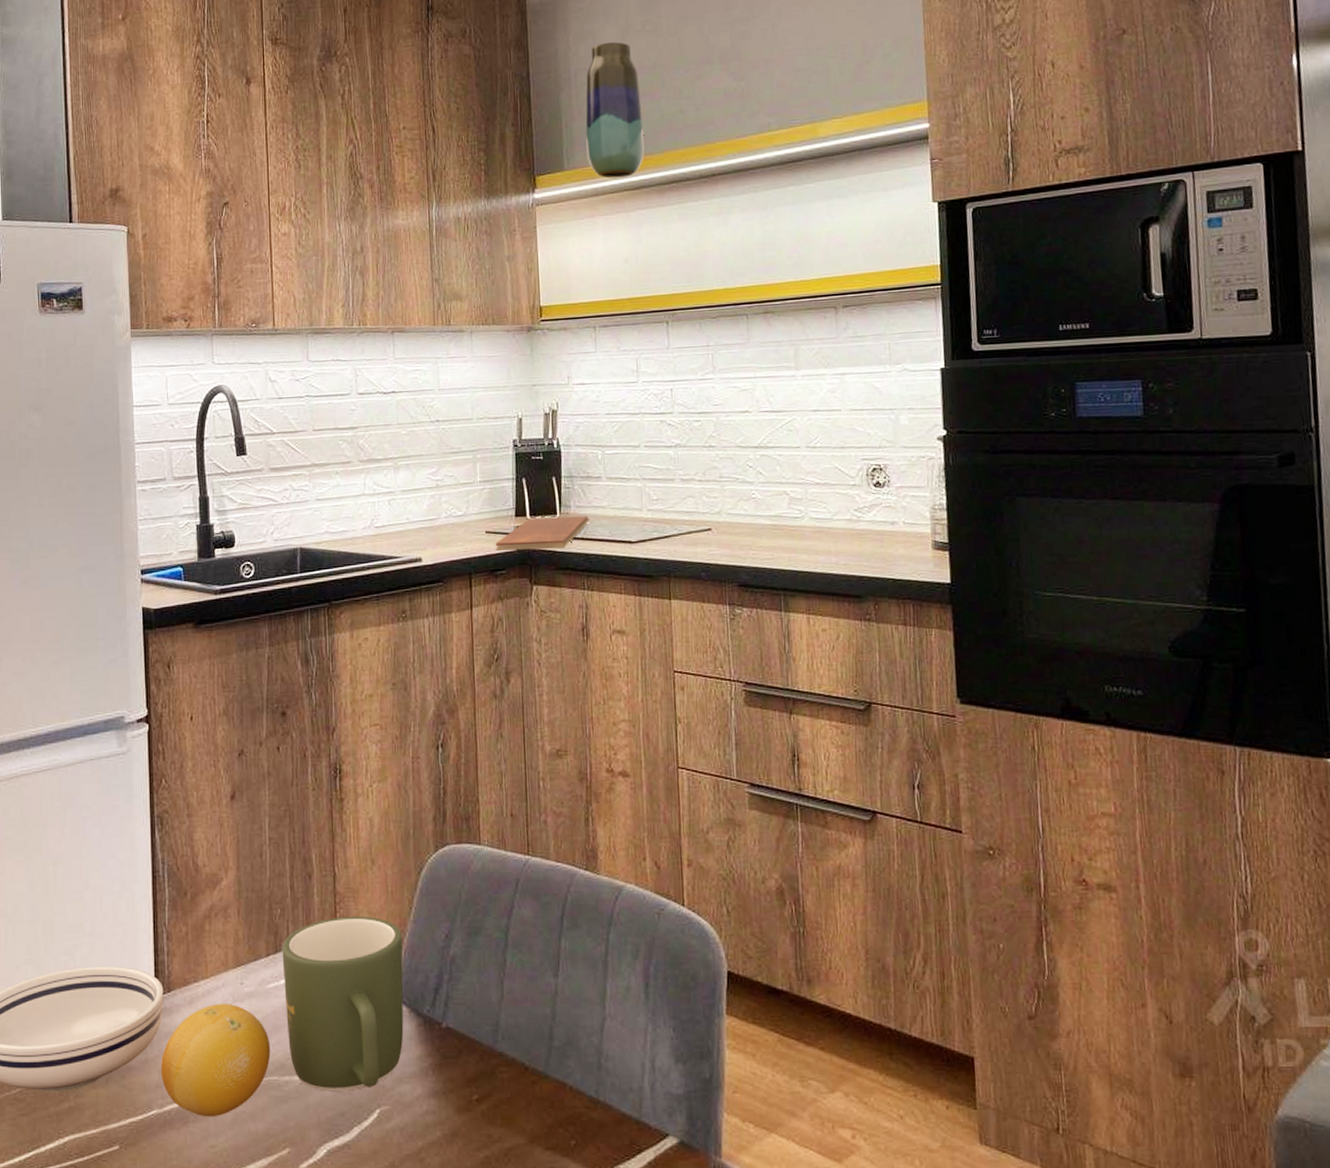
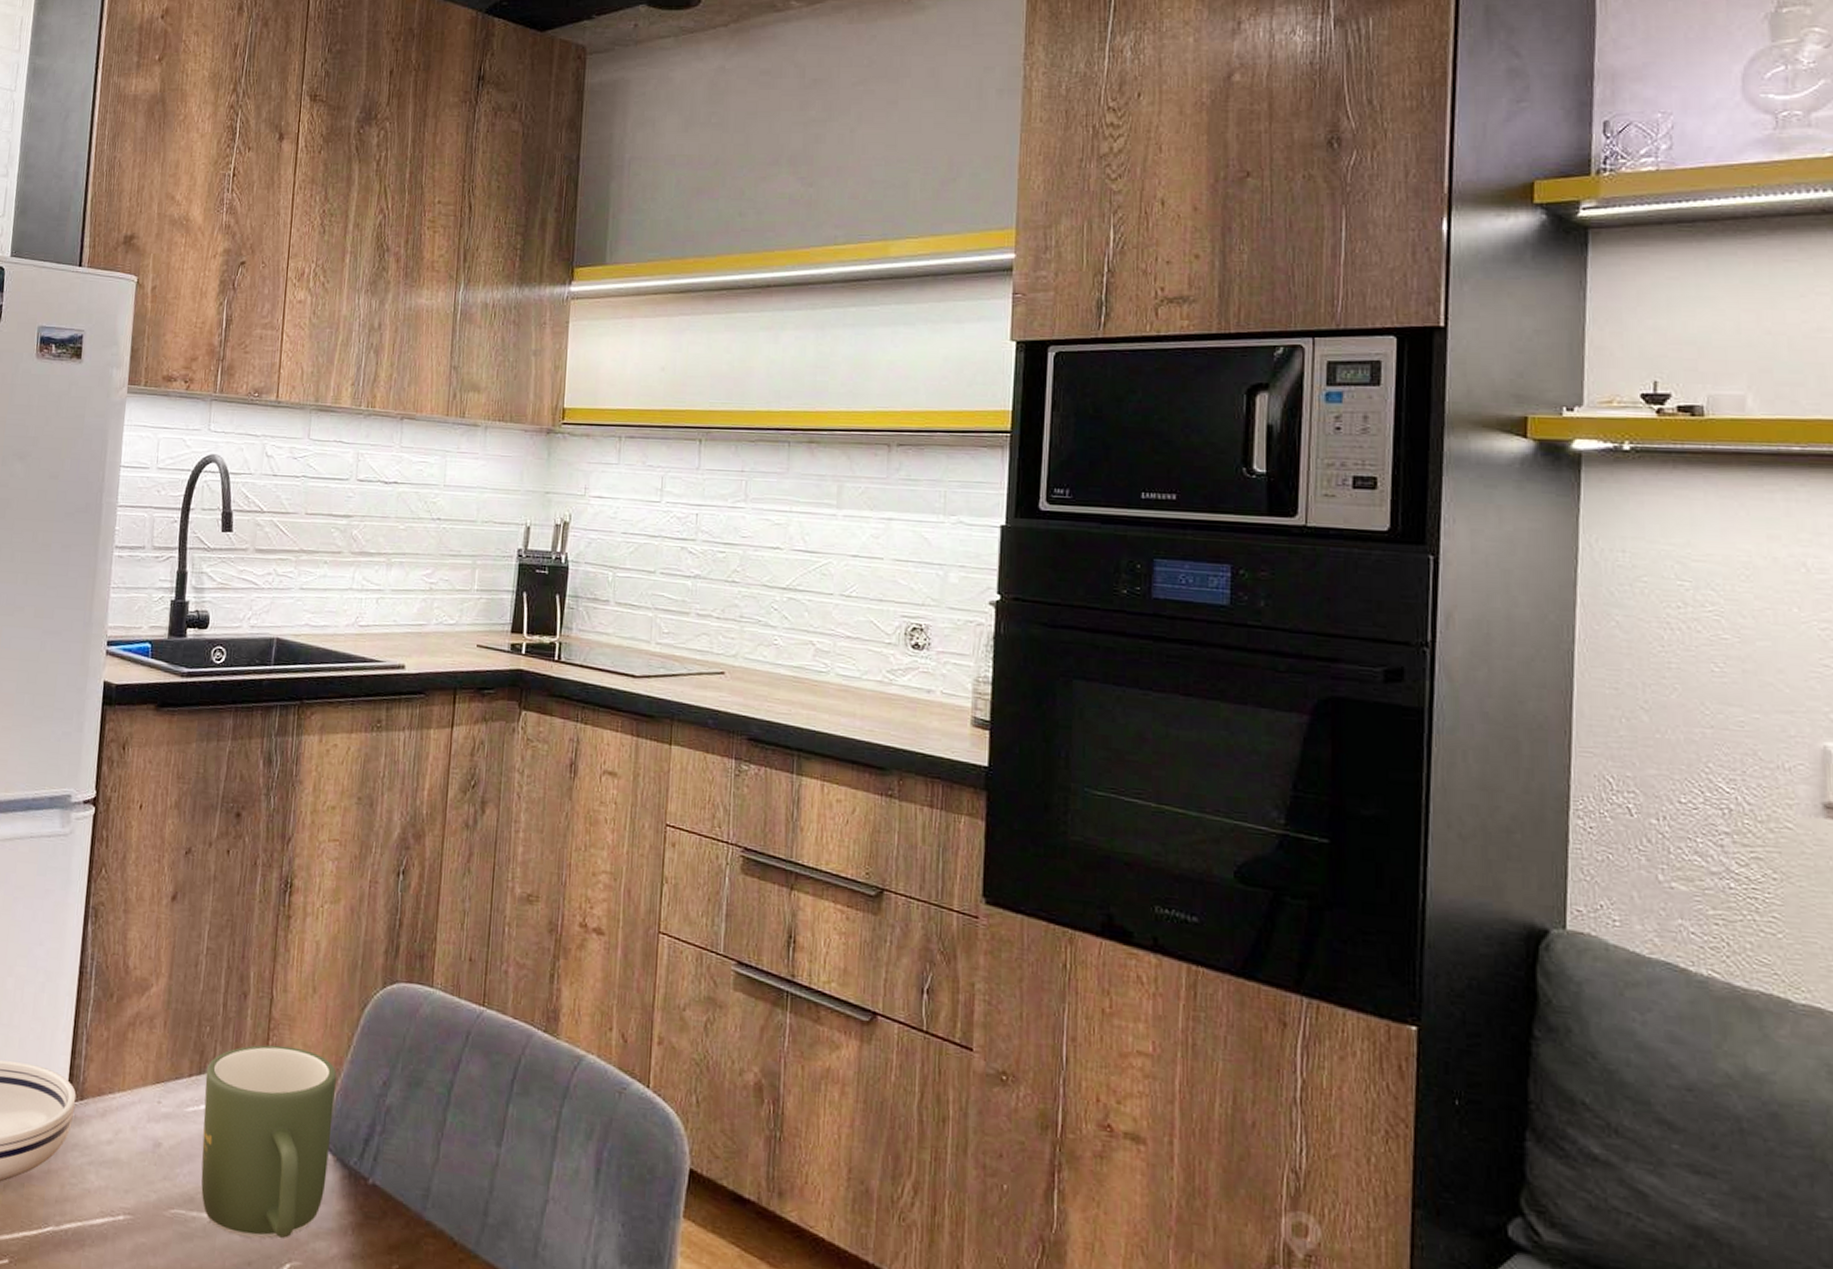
fruit: present [161,1003,271,1118] -> none [62,1120,182,1245]
chopping board: present [495,516,591,551] -> none [485,637,593,674]
vase: present [585,42,645,179] -> none [632,131,698,279]

